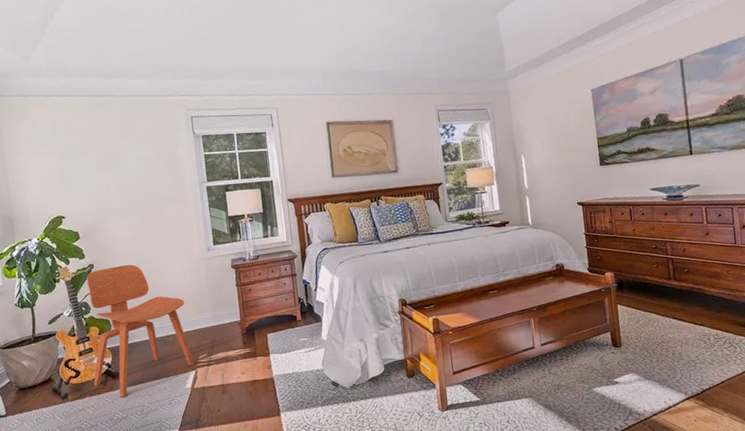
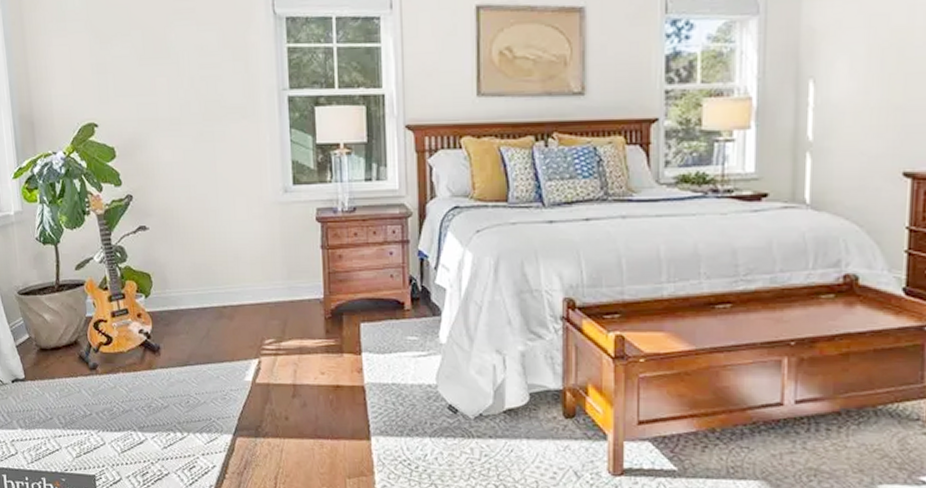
chair: present [86,264,195,398] -> none [123,201,258,381]

